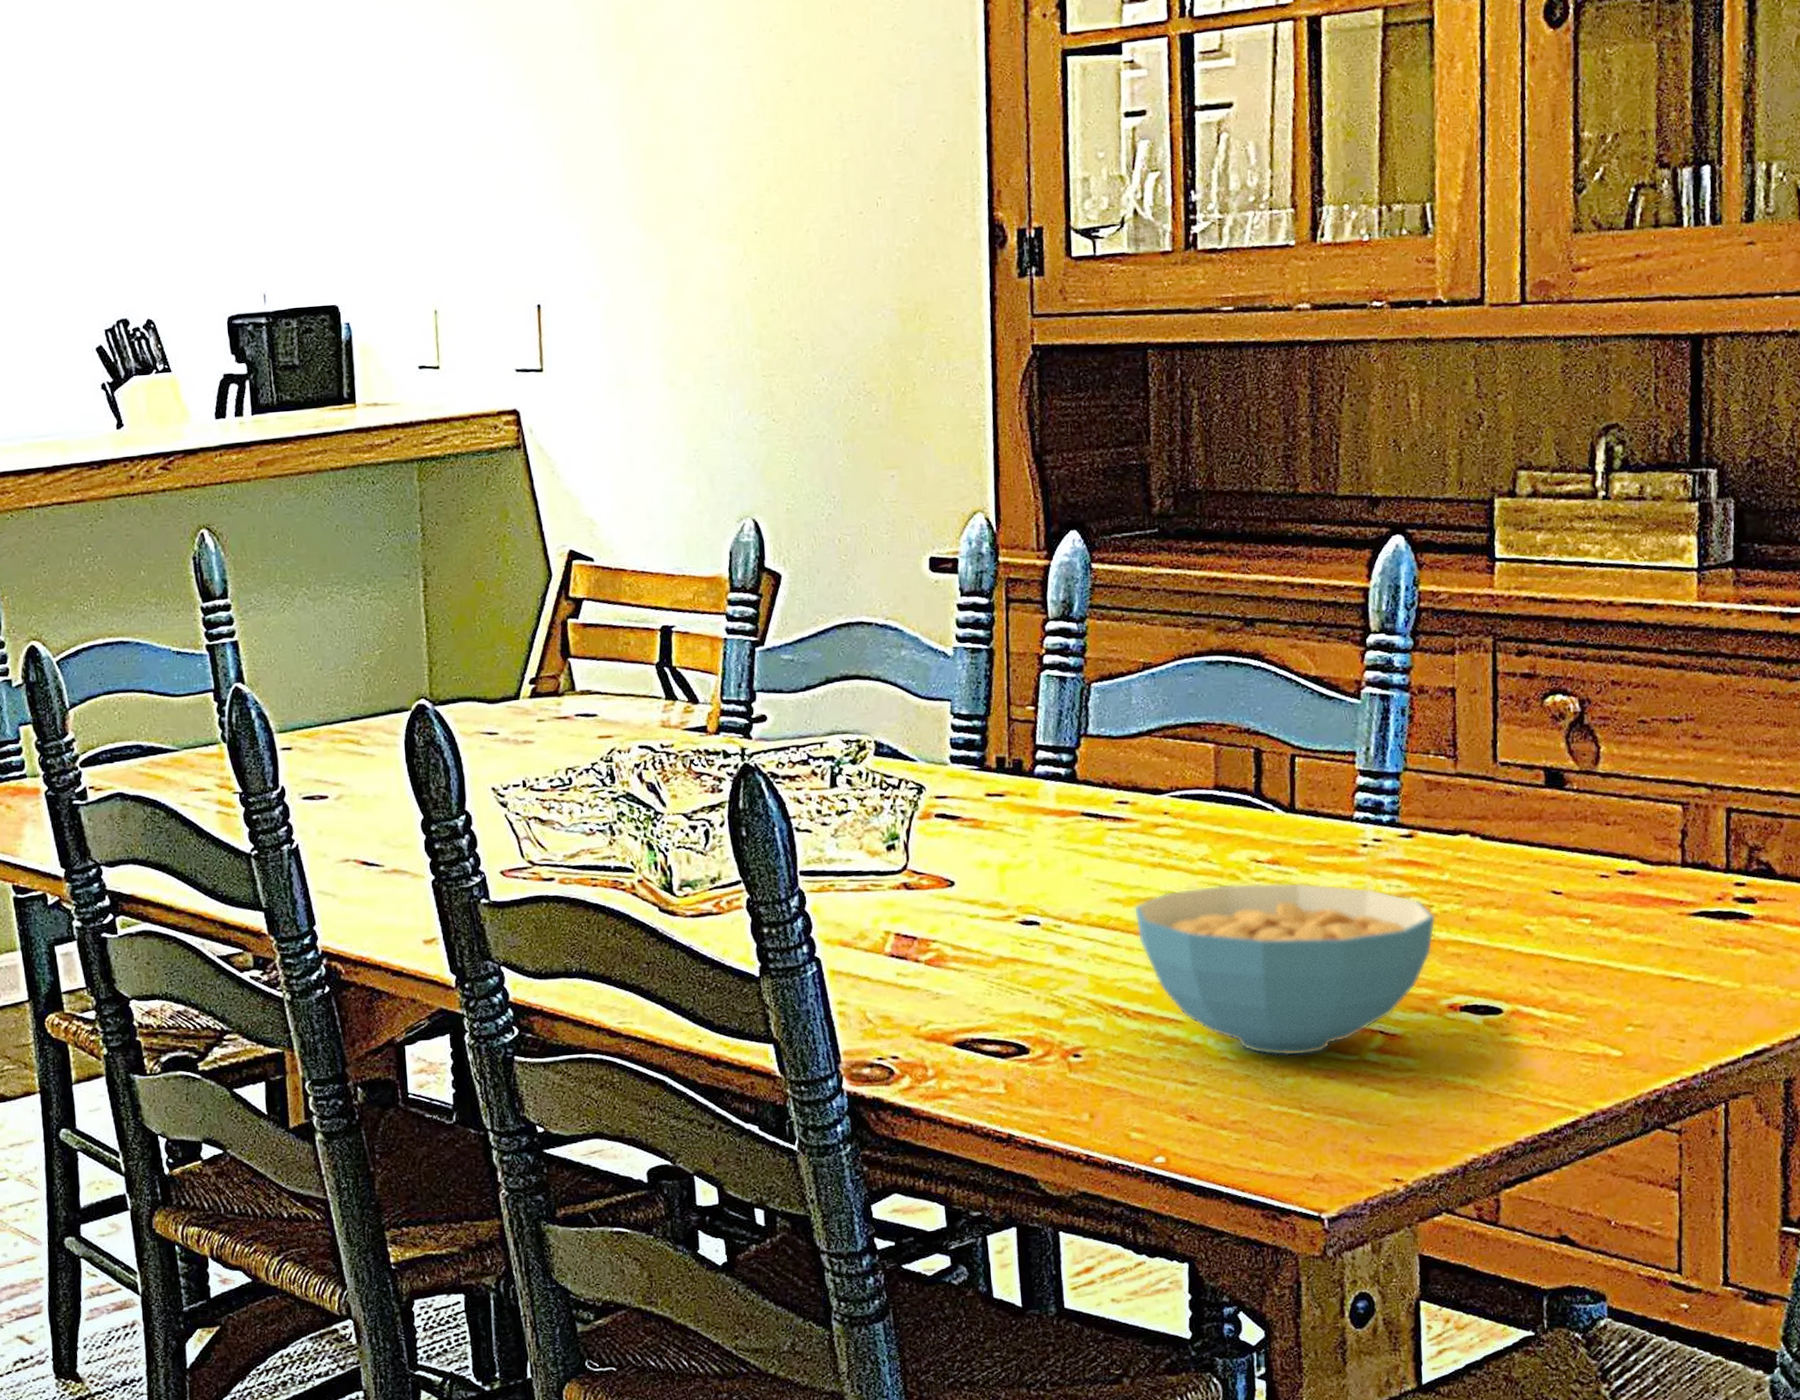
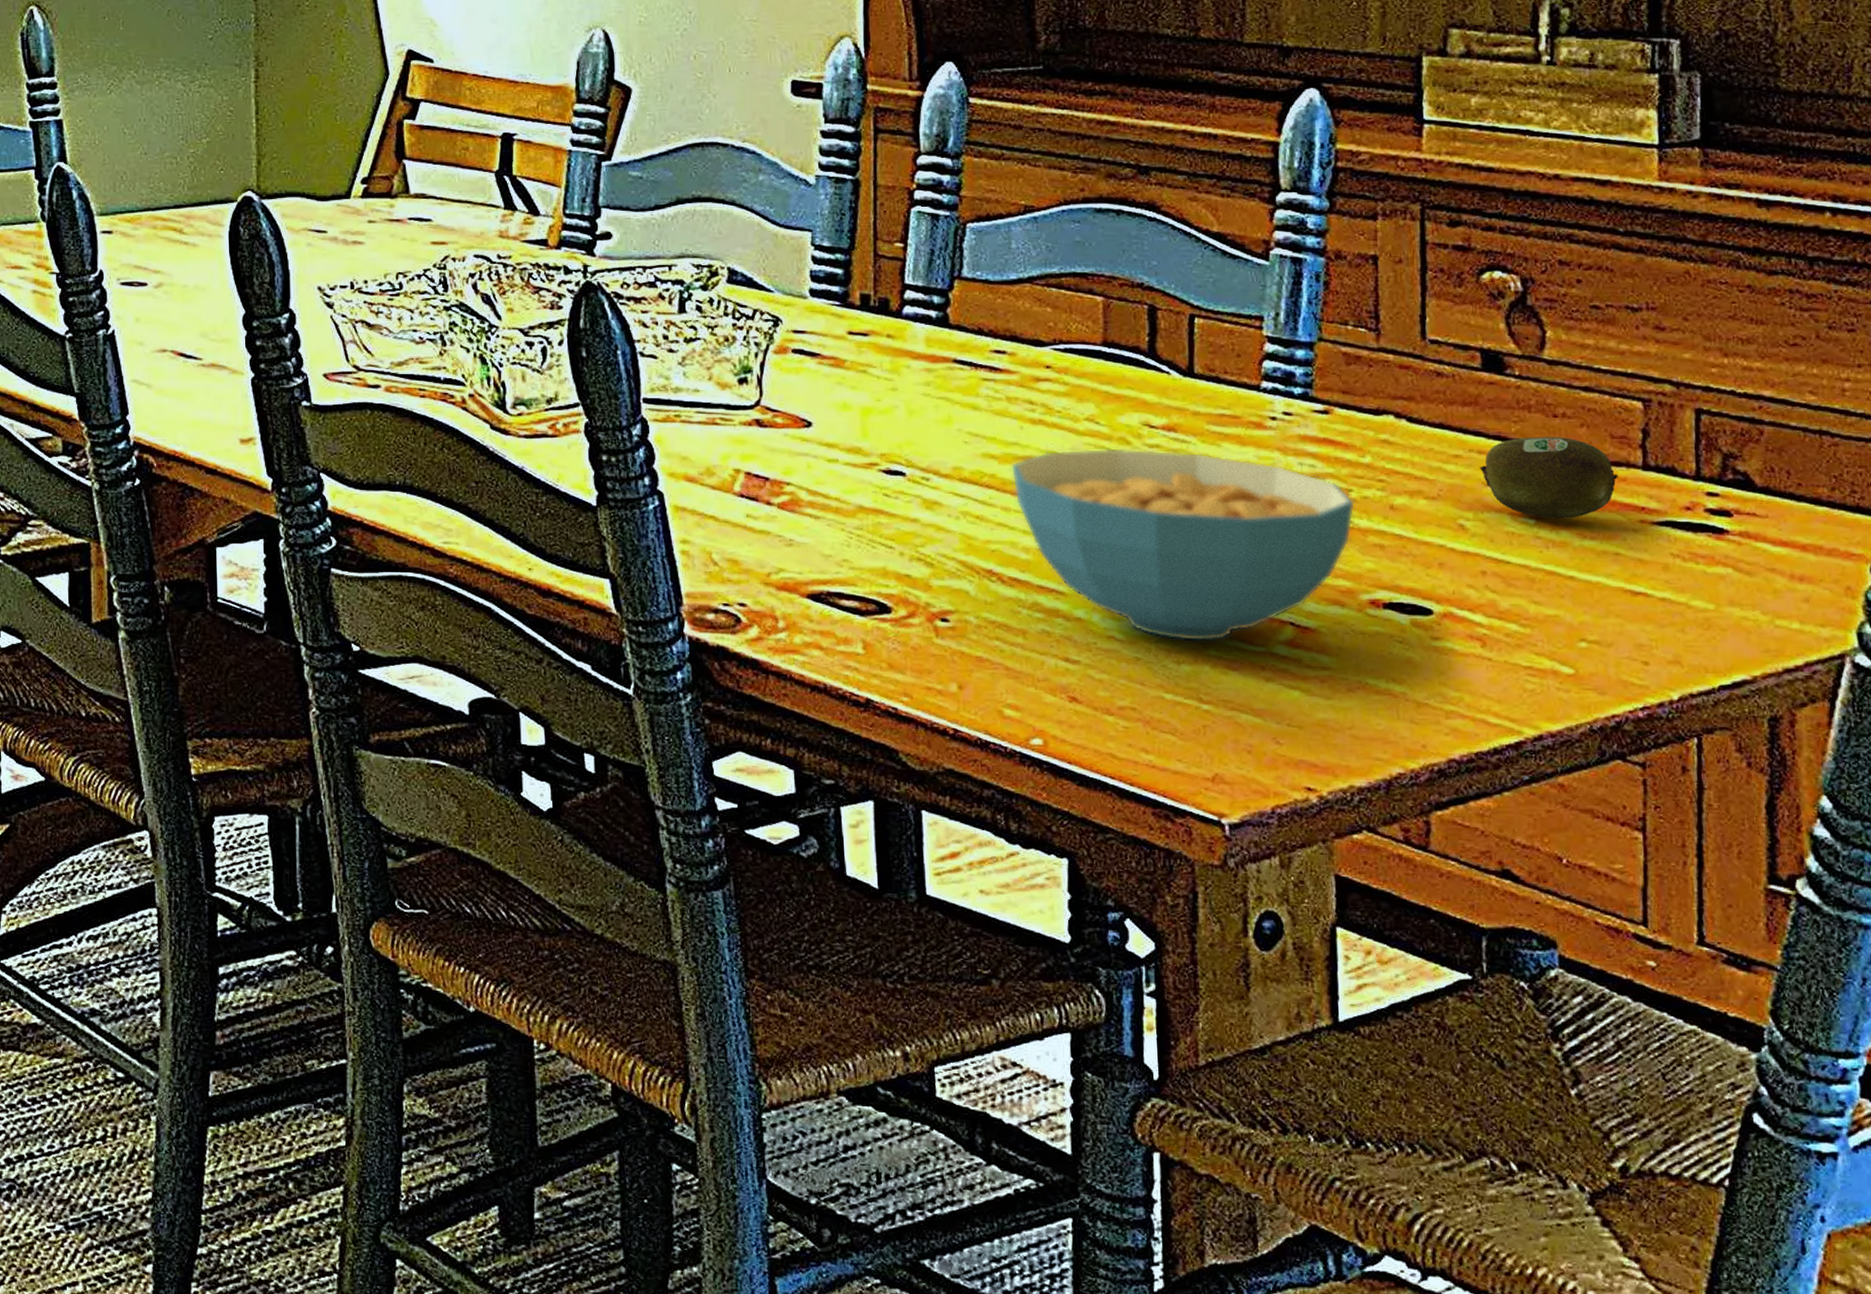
fruit: none [1542,842,1661,918] -> present [1479,436,1618,519]

